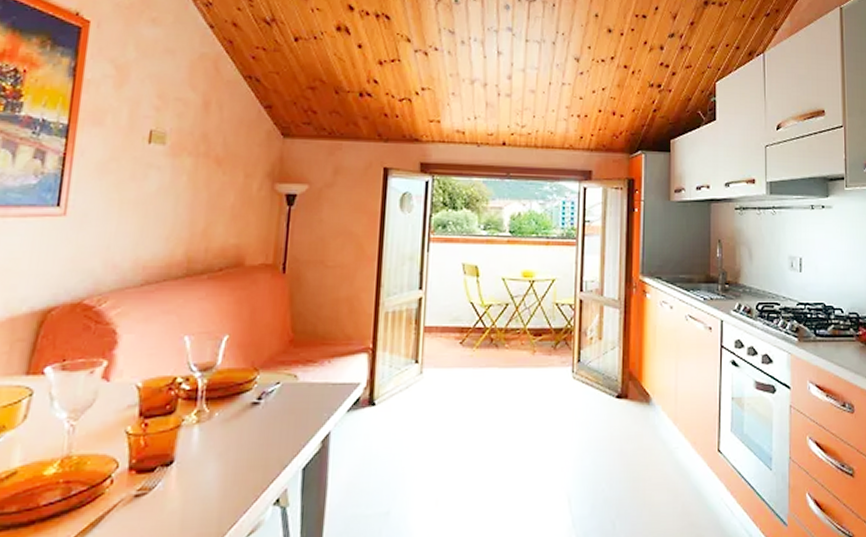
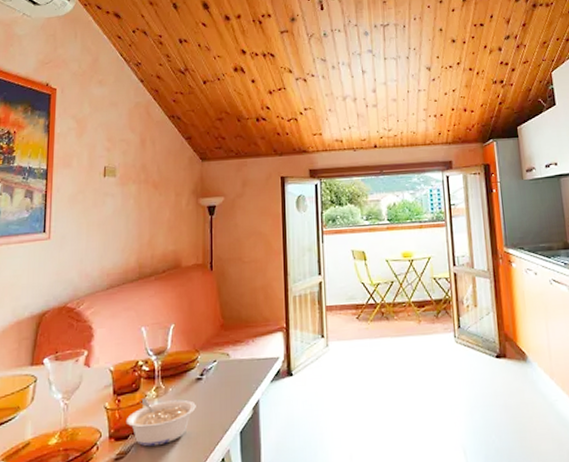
legume: none [153,423,249,482] -> present [125,398,196,447]

